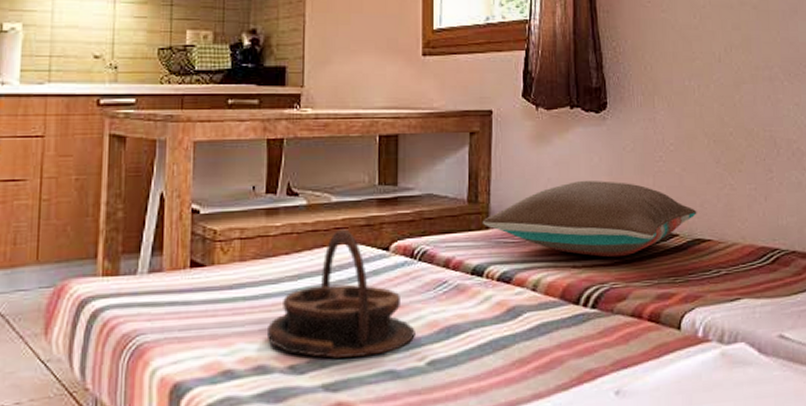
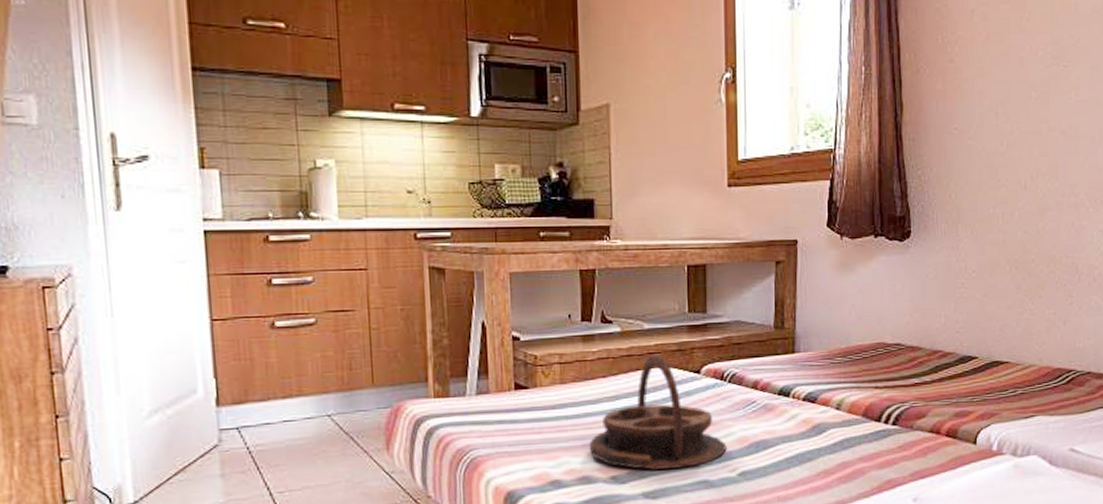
pillow: present [482,181,697,258] -> none [788,307,996,379]

